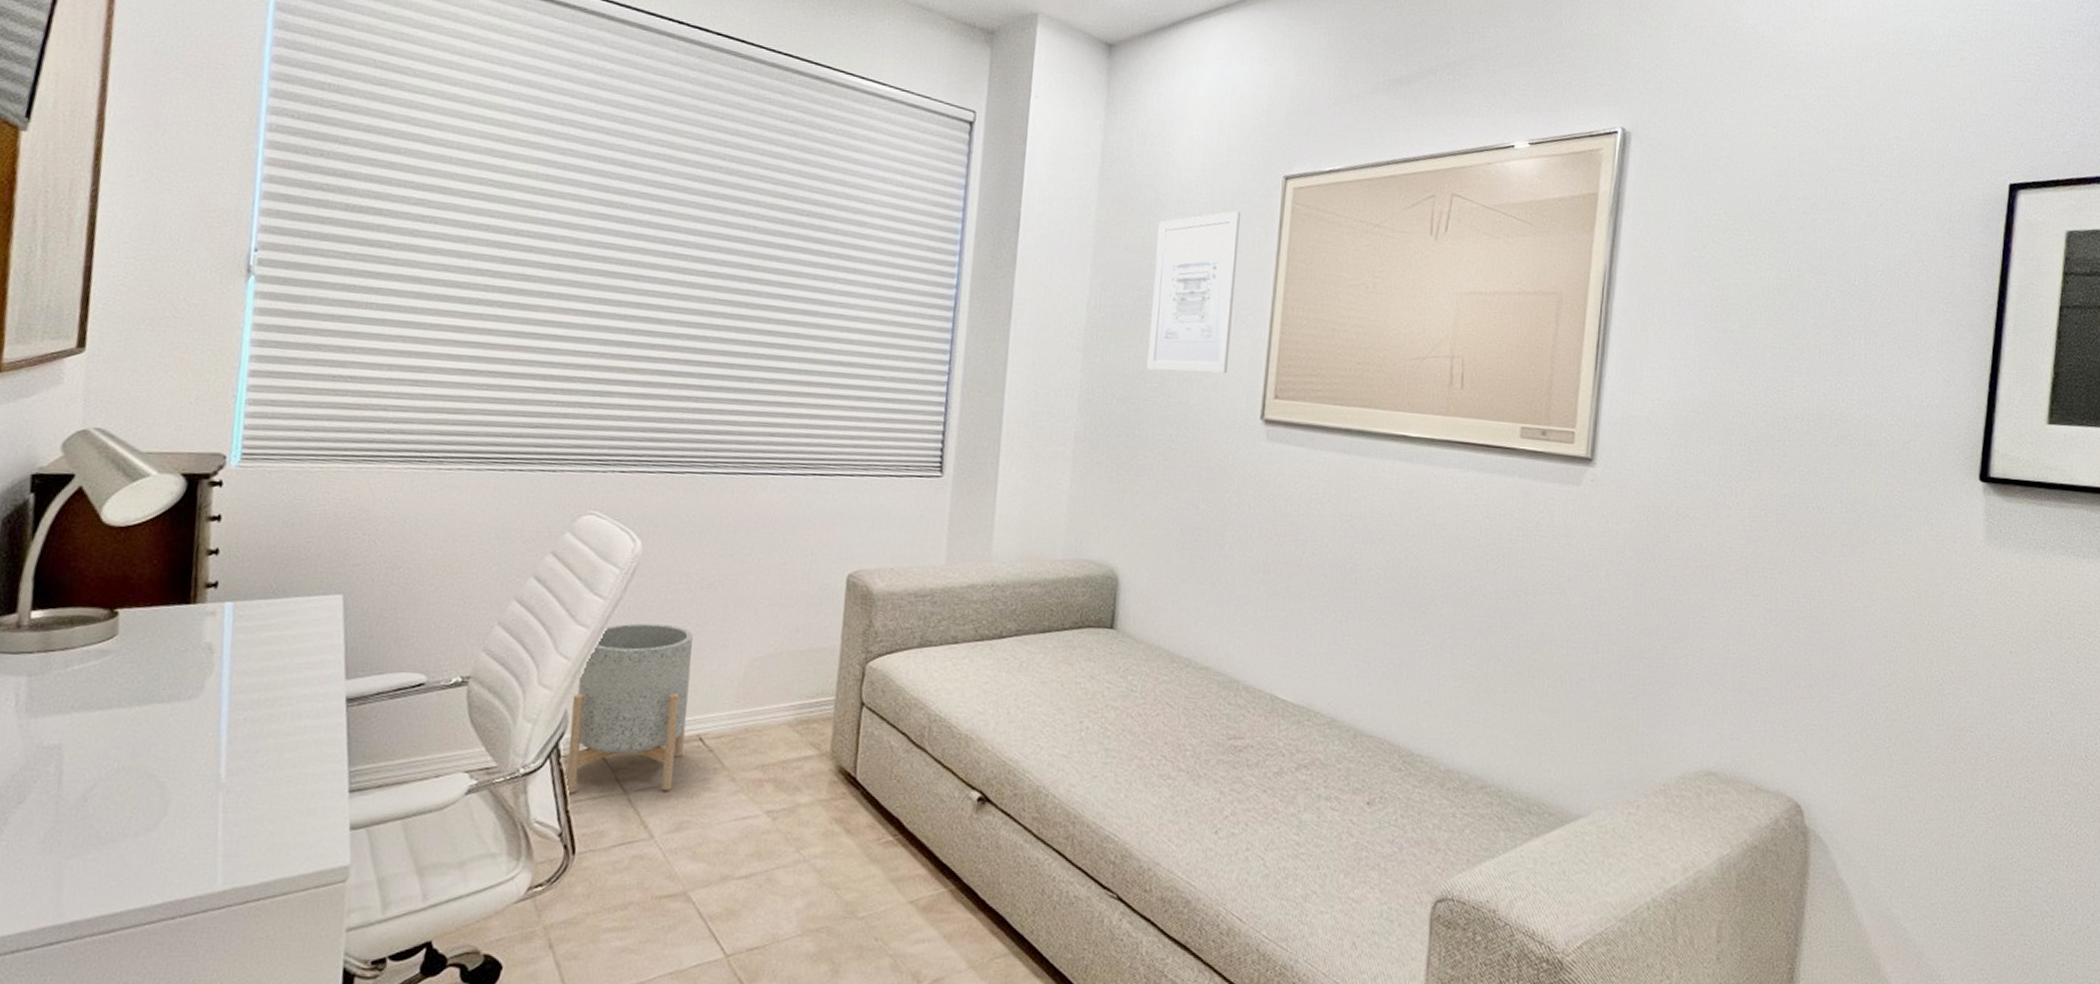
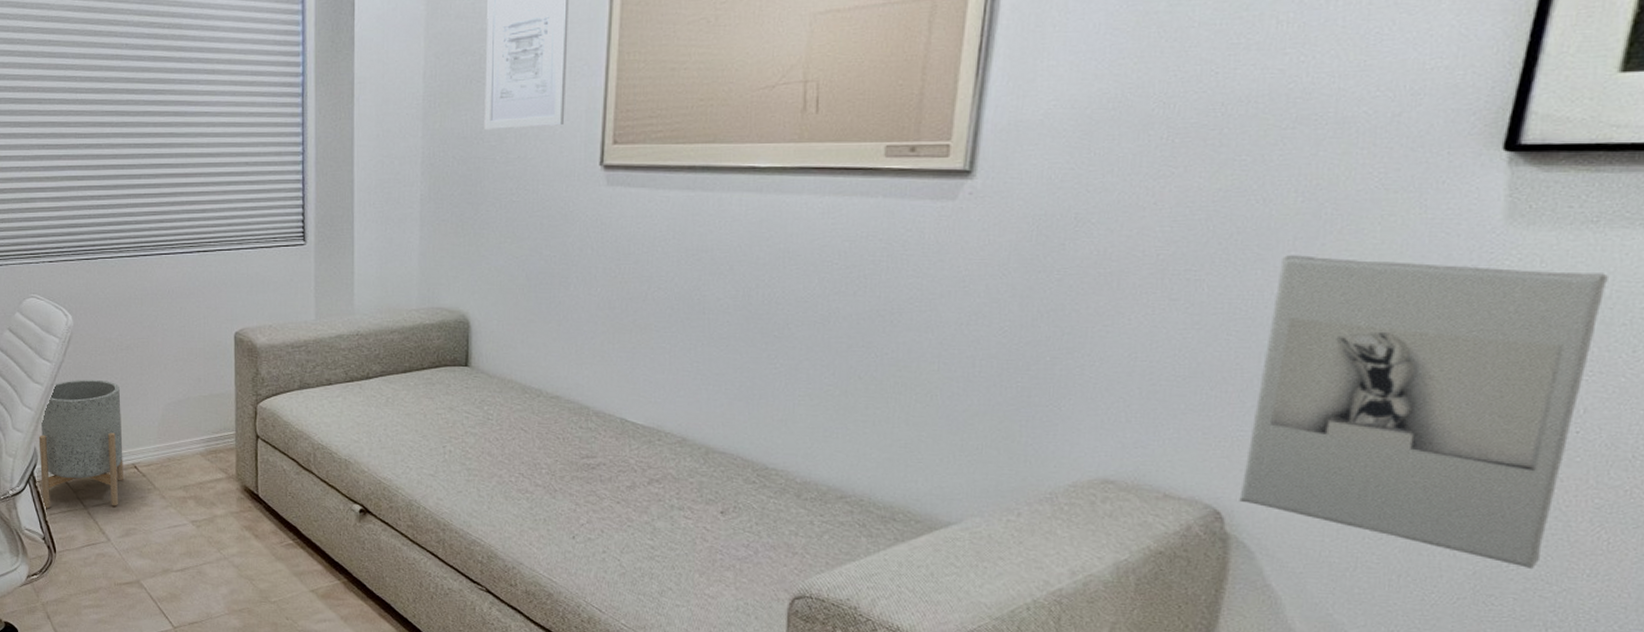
wall sculpture: none [1814,560,2056,862] -> present [1239,255,1608,570]

